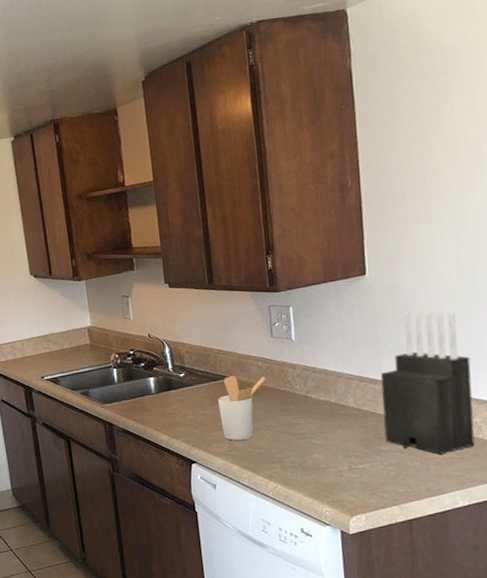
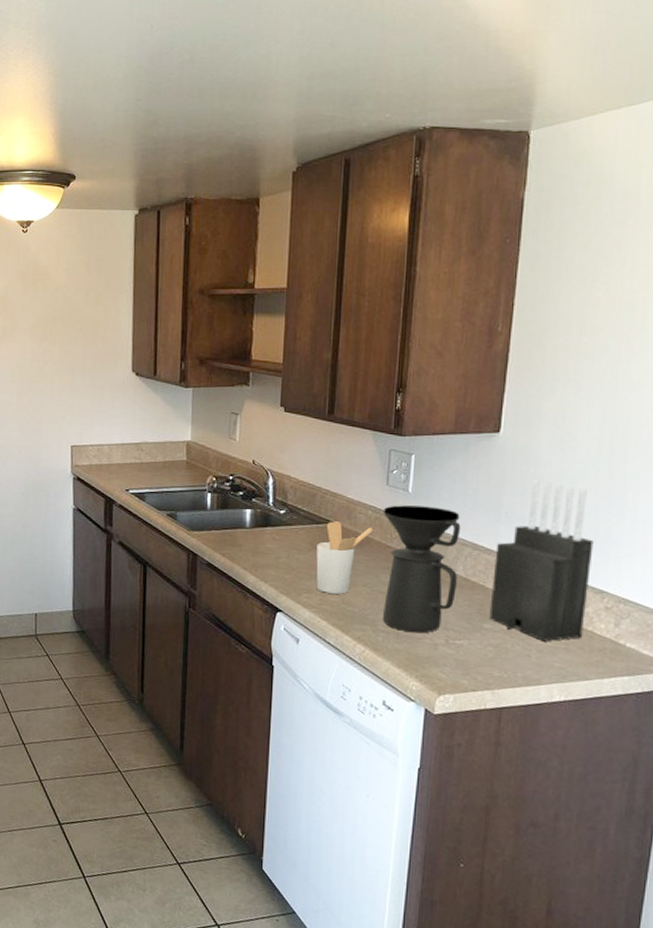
coffee maker: none [271,349,351,464] -> present [383,505,461,634]

